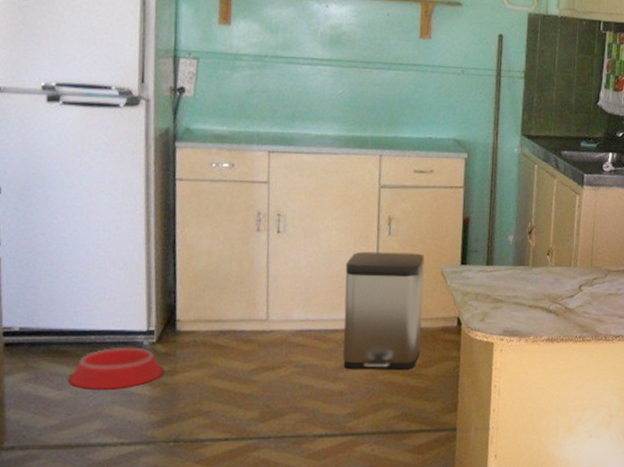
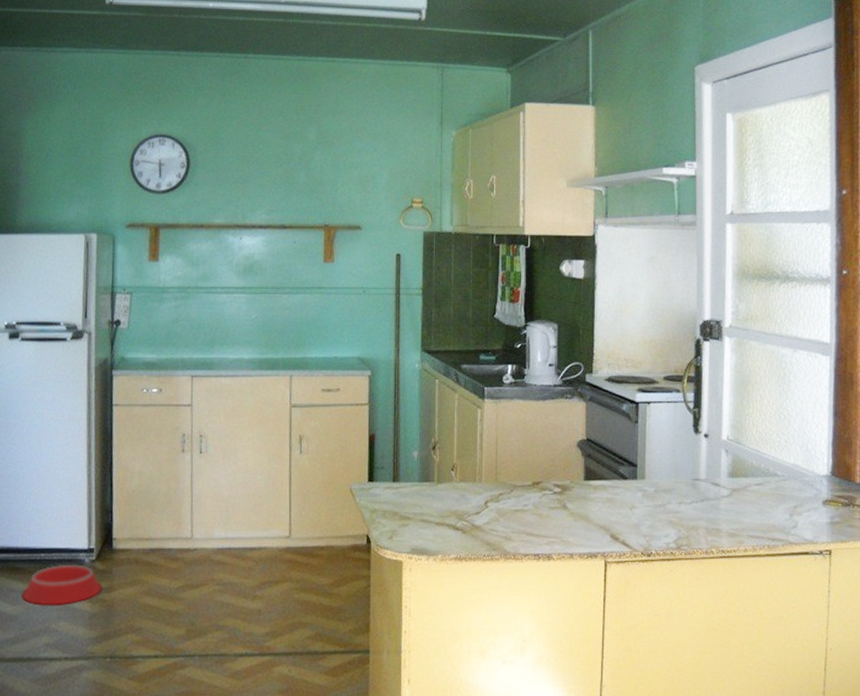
pedal bin: present [343,251,425,371] -> none [260,470,334,589]

